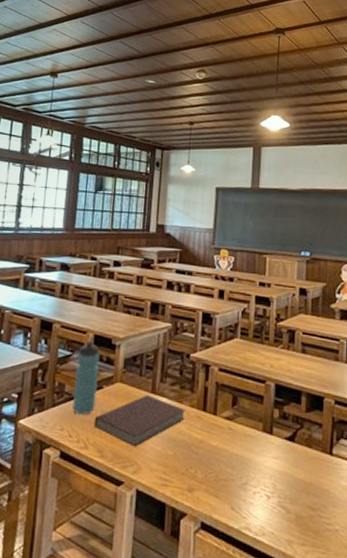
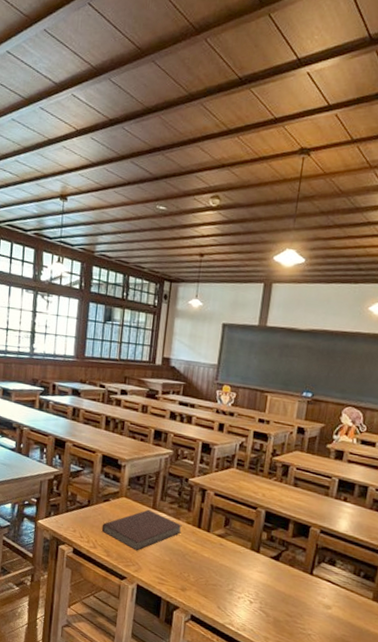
water bottle: present [72,340,100,414] -> none [83,459,107,521]

